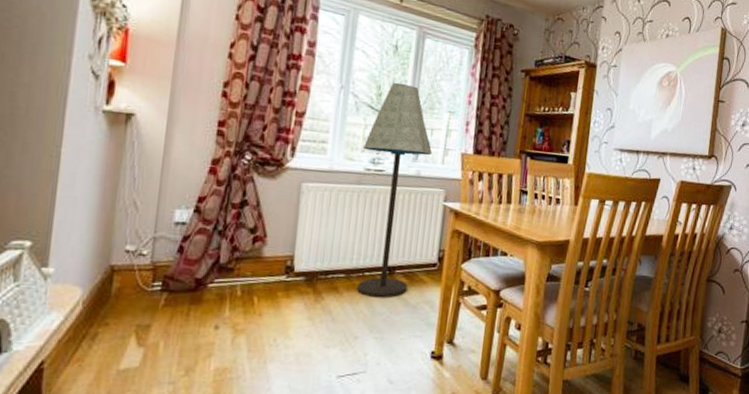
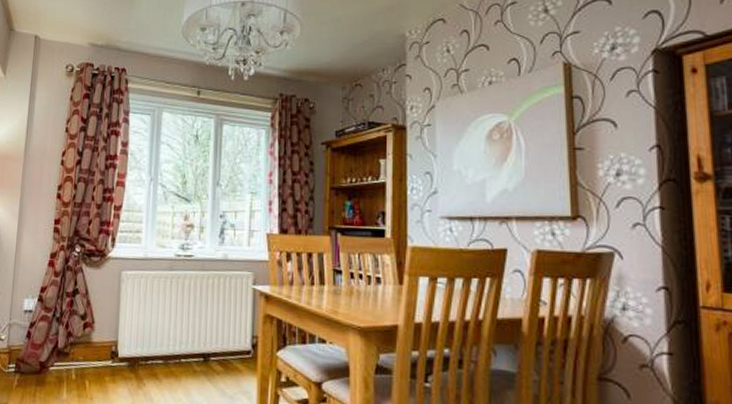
floor lamp: present [357,82,433,298] -> none [172,169,238,387]

